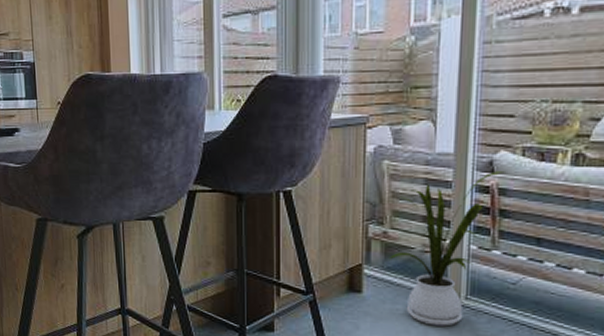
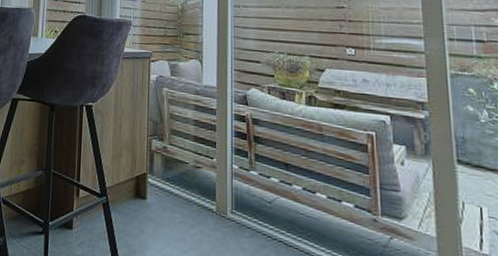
house plant: present [389,171,505,327] -> none [168,104,256,238]

